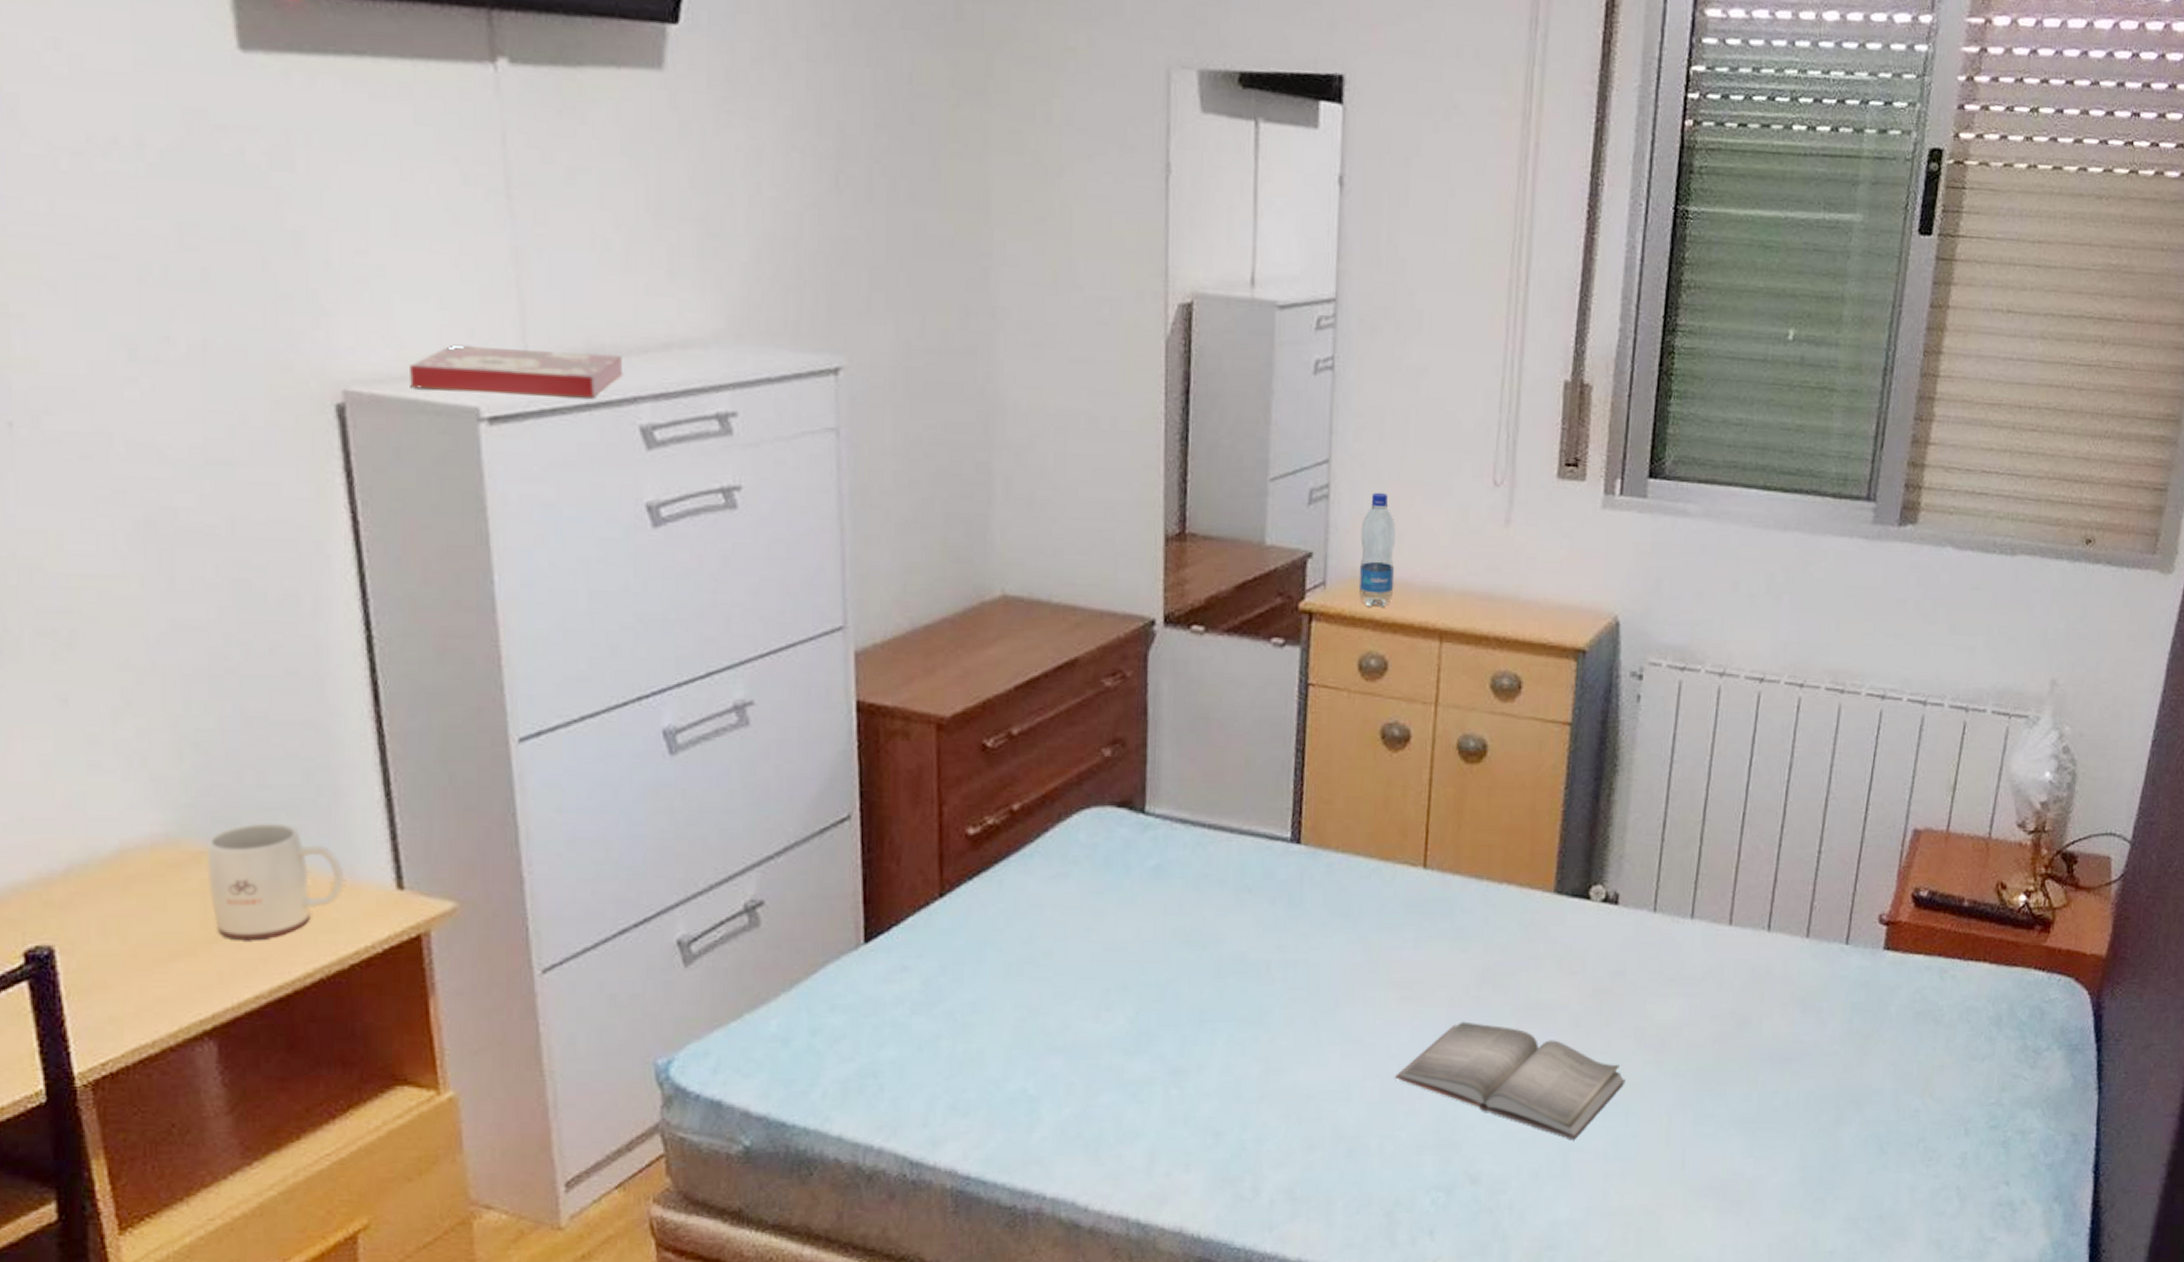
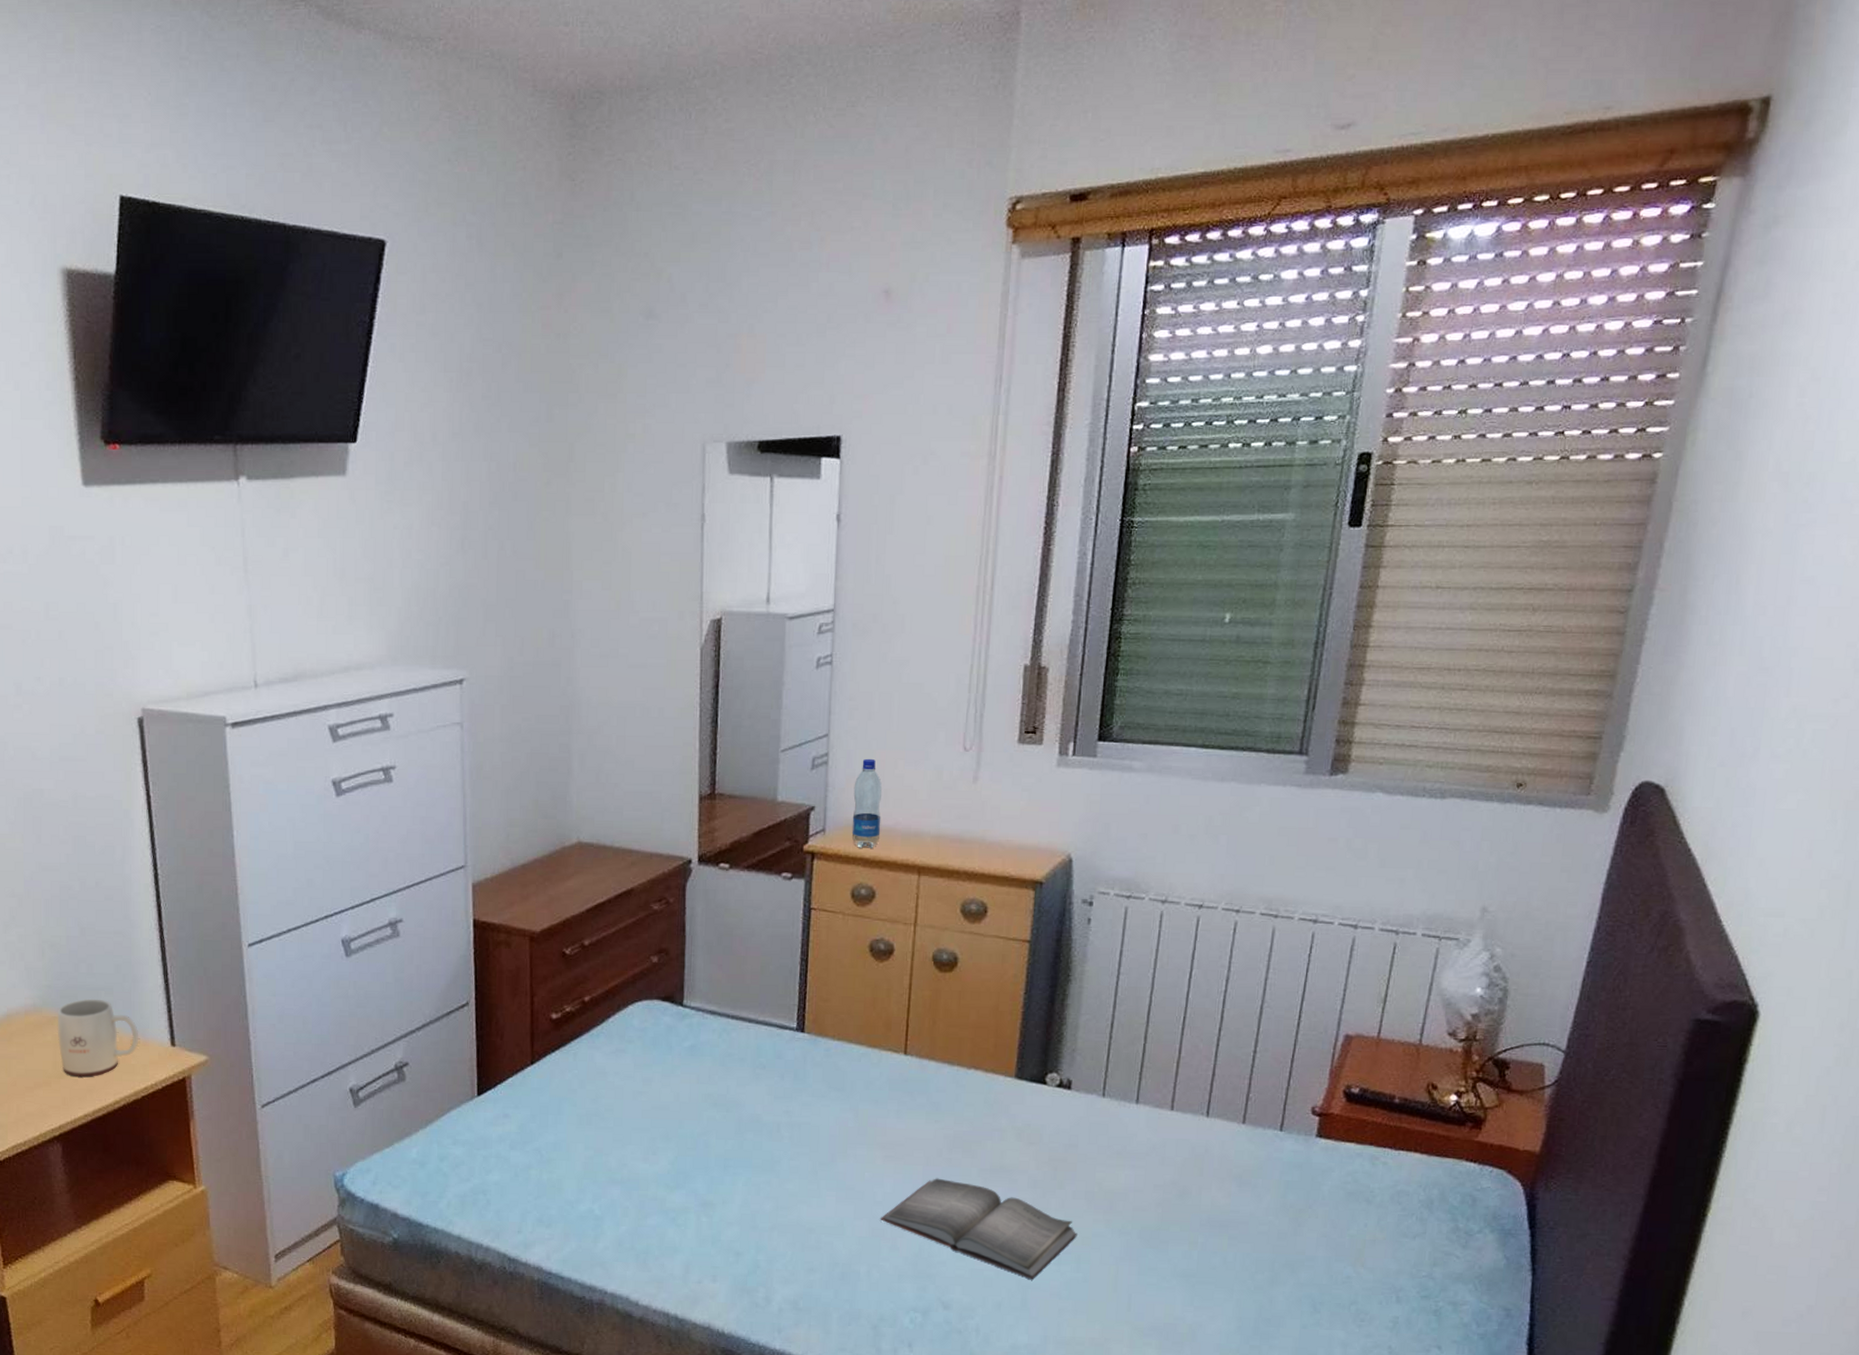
decorative box: present [410,346,622,398] -> none [183,675,317,708]

